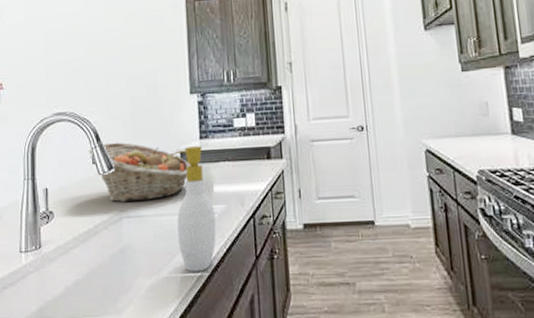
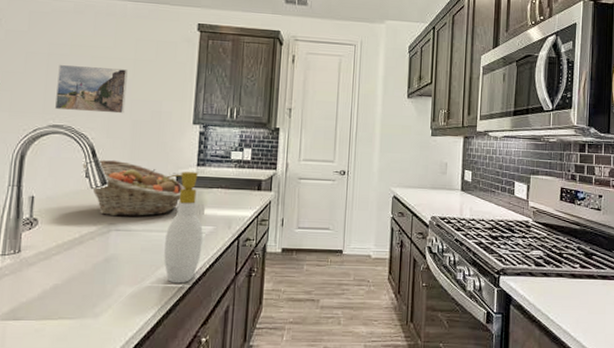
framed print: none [56,46,122,97] -> present [55,64,128,114]

